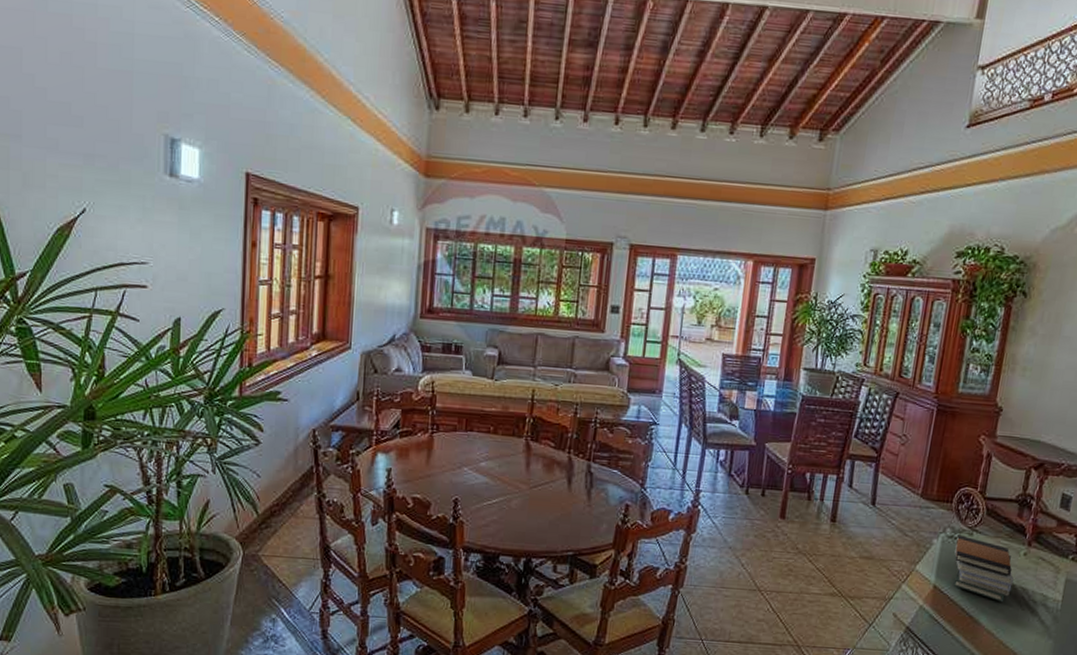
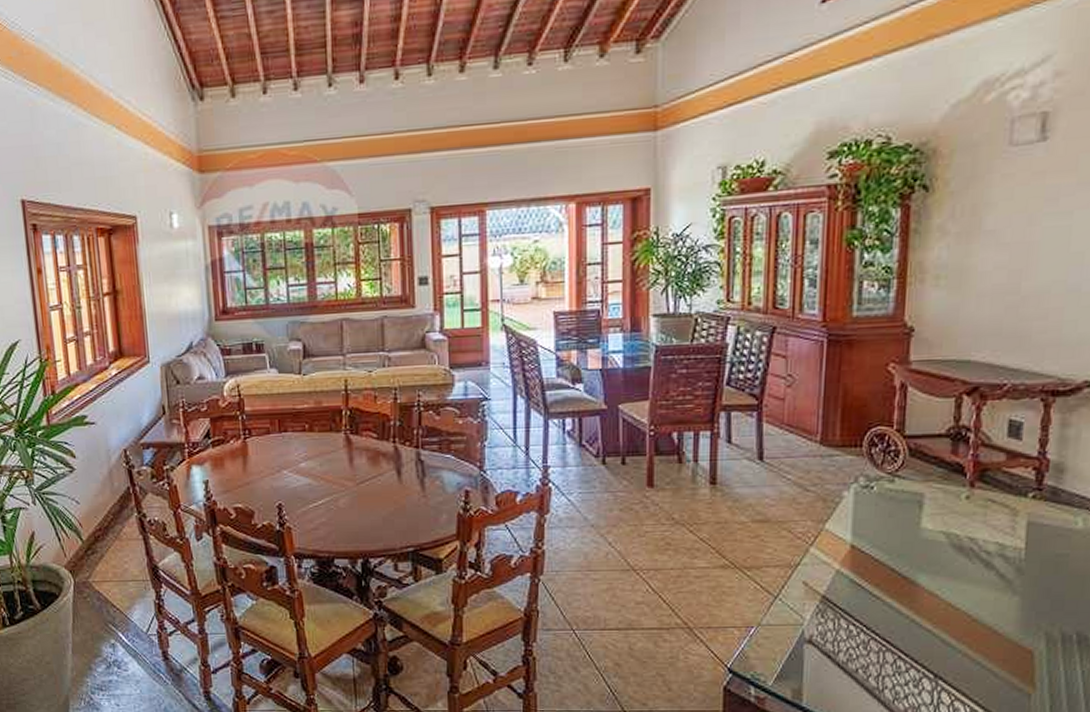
book stack: present [954,535,1014,603] -> none [872,483,956,557]

